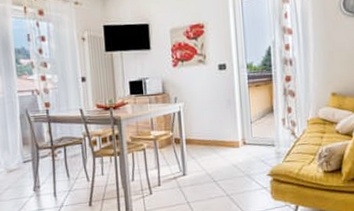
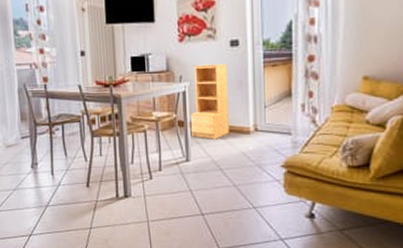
bookshelf: none [185,85,221,154] -> present [190,63,229,139]

